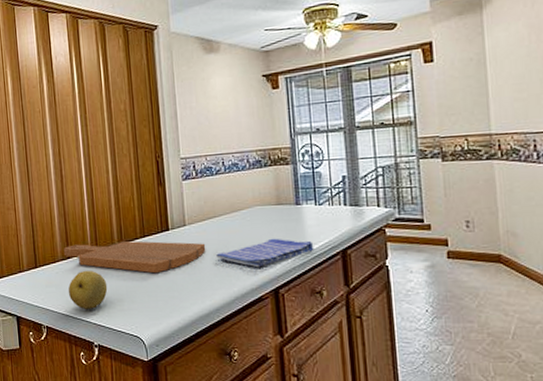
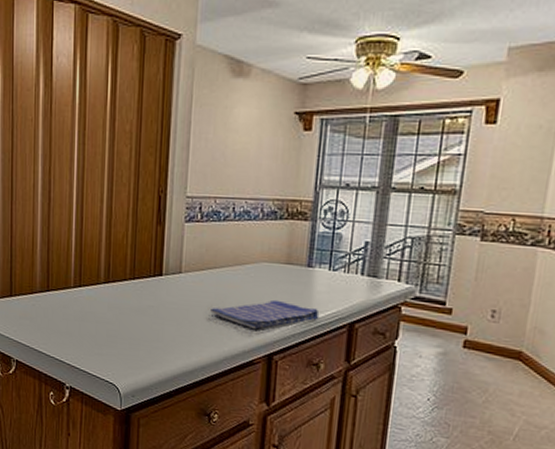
cutting board: present [63,241,206,274] -> none [42,277,201,321]
fruit: present [68,270,108,309] -> none [43,306,87,349]

